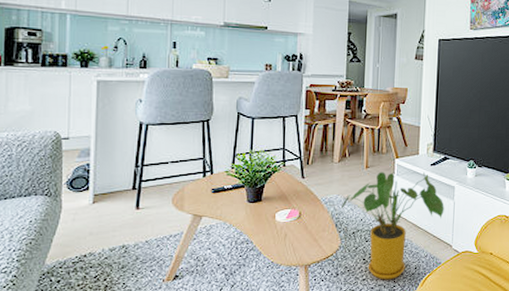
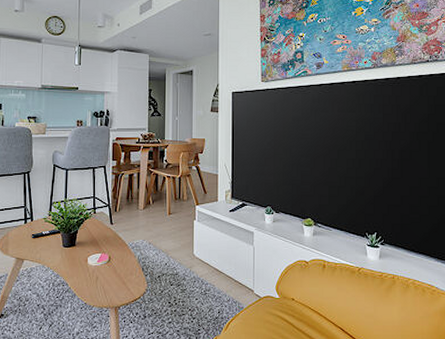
house plant: present [341,172,444,280] -> none [147,218,244,323]

